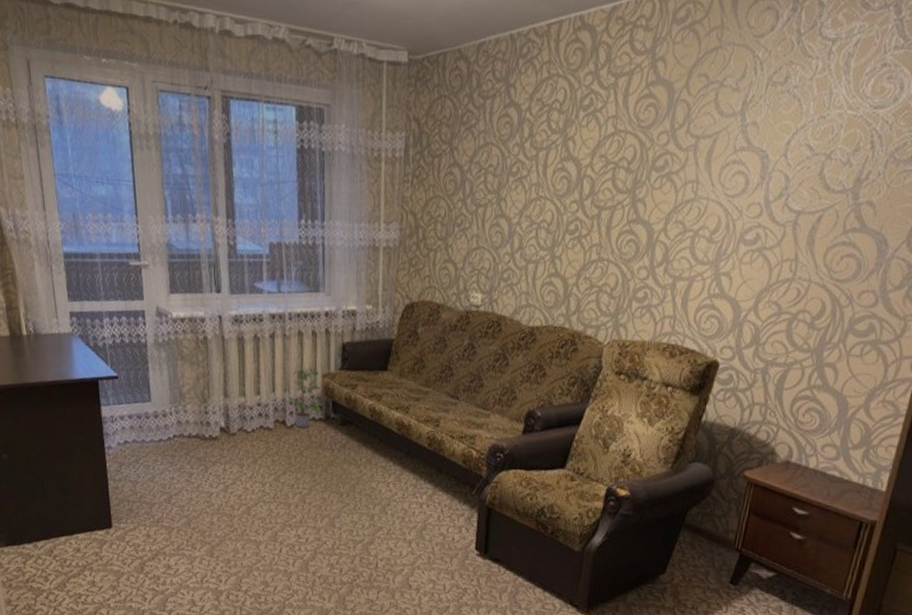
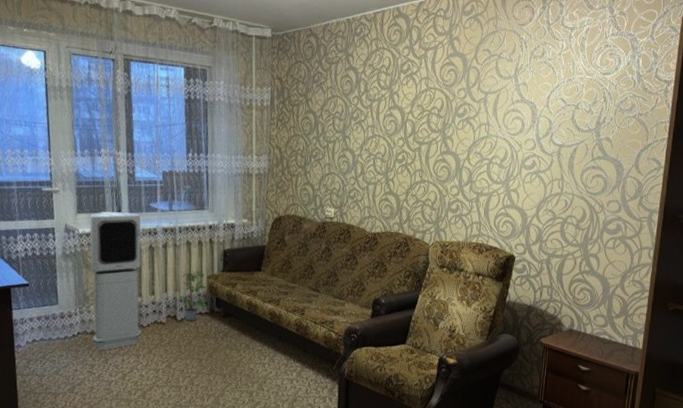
air purifier: none [185,291,246,457] -> present [90,211,142,350]

